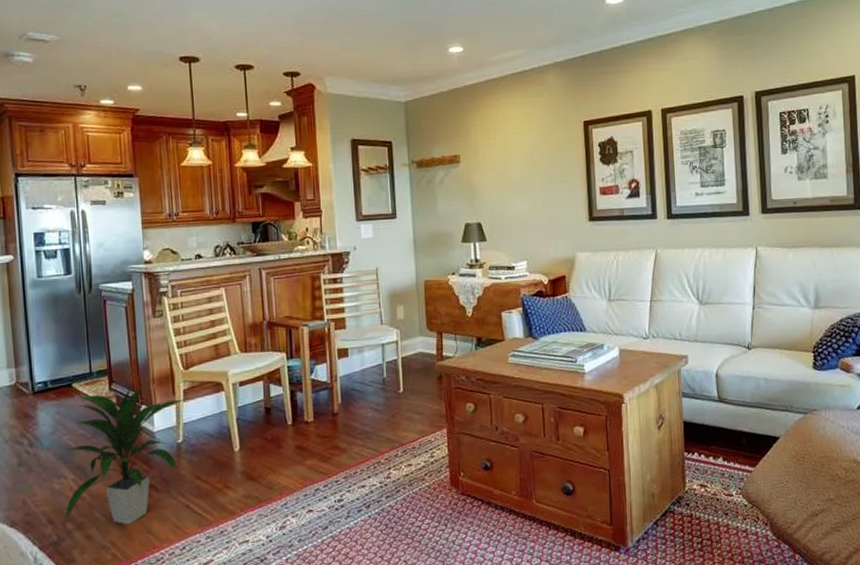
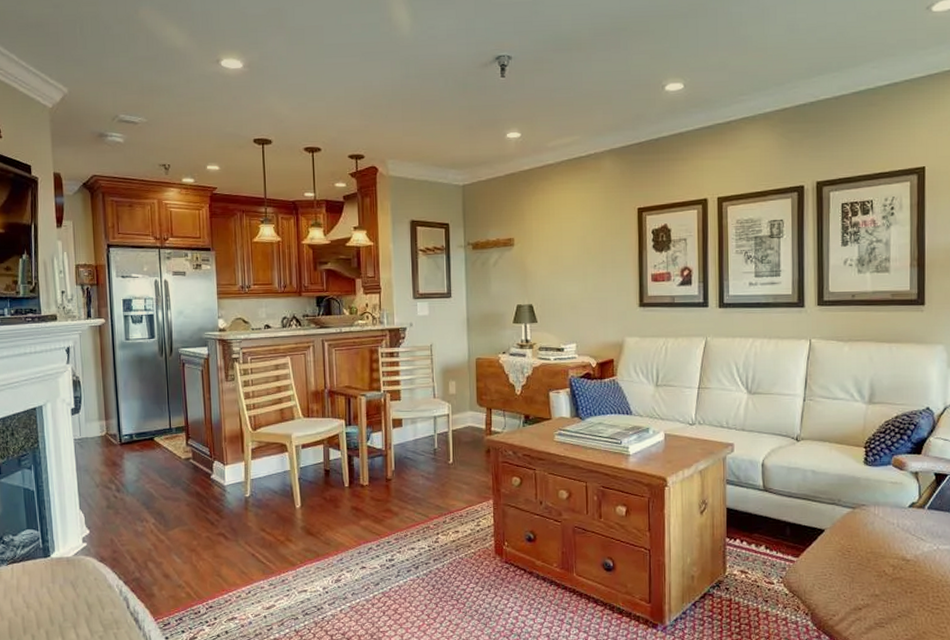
indoor plant: present [63,384,184,525] -> none [145,440,252,568]

